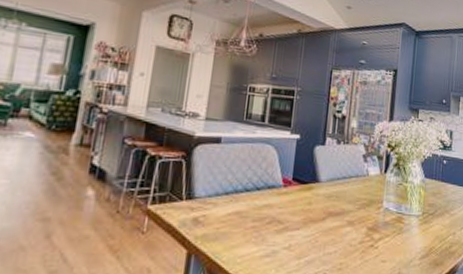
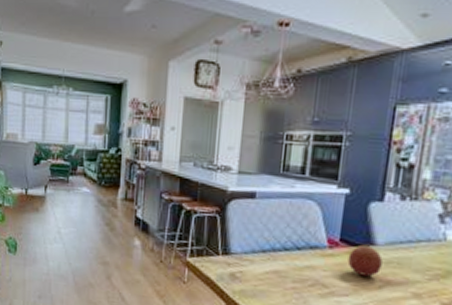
fruit: none [299,182,325,210] -> present [347,244,383,277]

